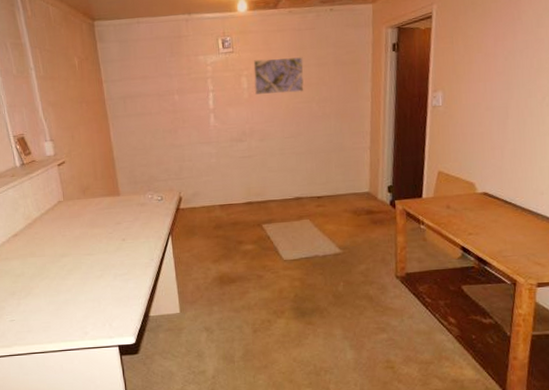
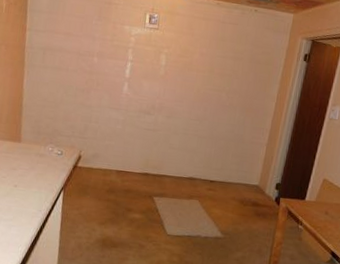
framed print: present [253,56,304,95] -> none [170,41,222,80]

